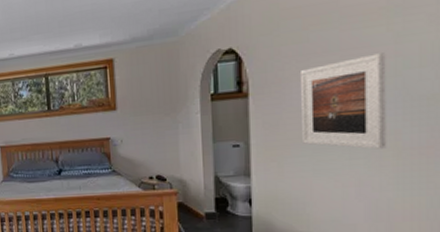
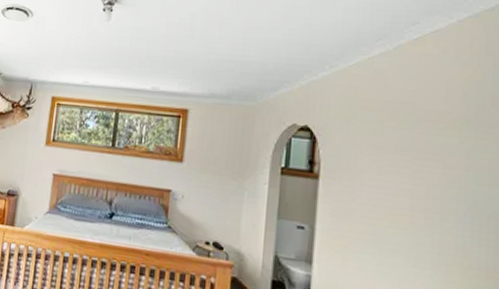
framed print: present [299,53,387,150] -> none [369,162,458,264]

